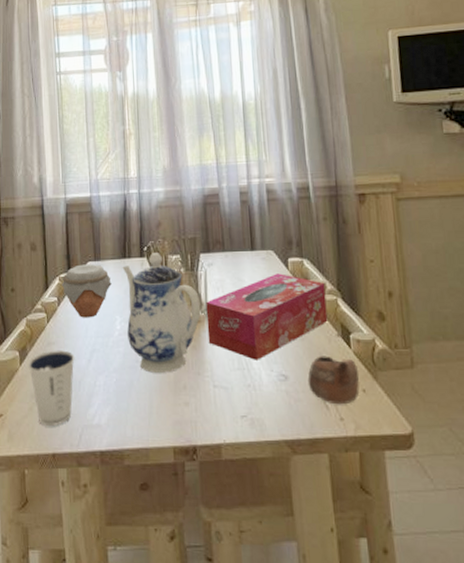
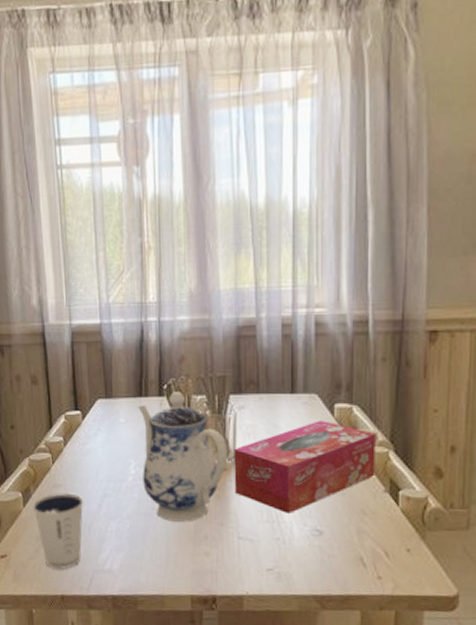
jar: present [61,264,112,318] -> none [68,402,125,461]
cup: present [307,356,360,405] -> none [345,512,405,564]

